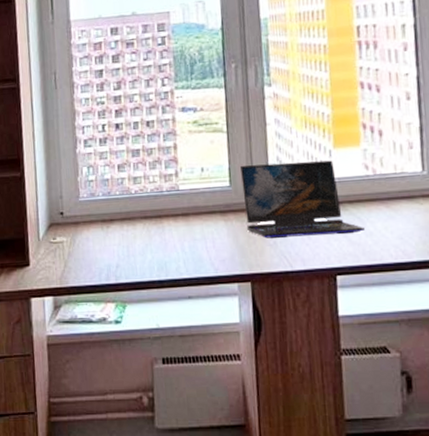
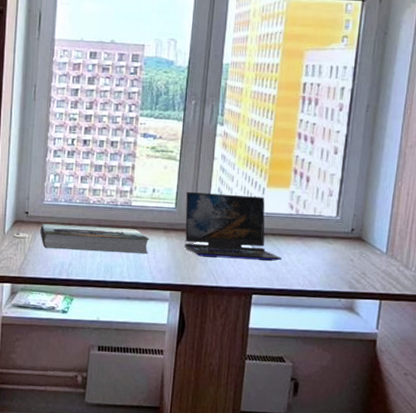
book: none [79,216,206,252] -> present [40,223,149,255]

